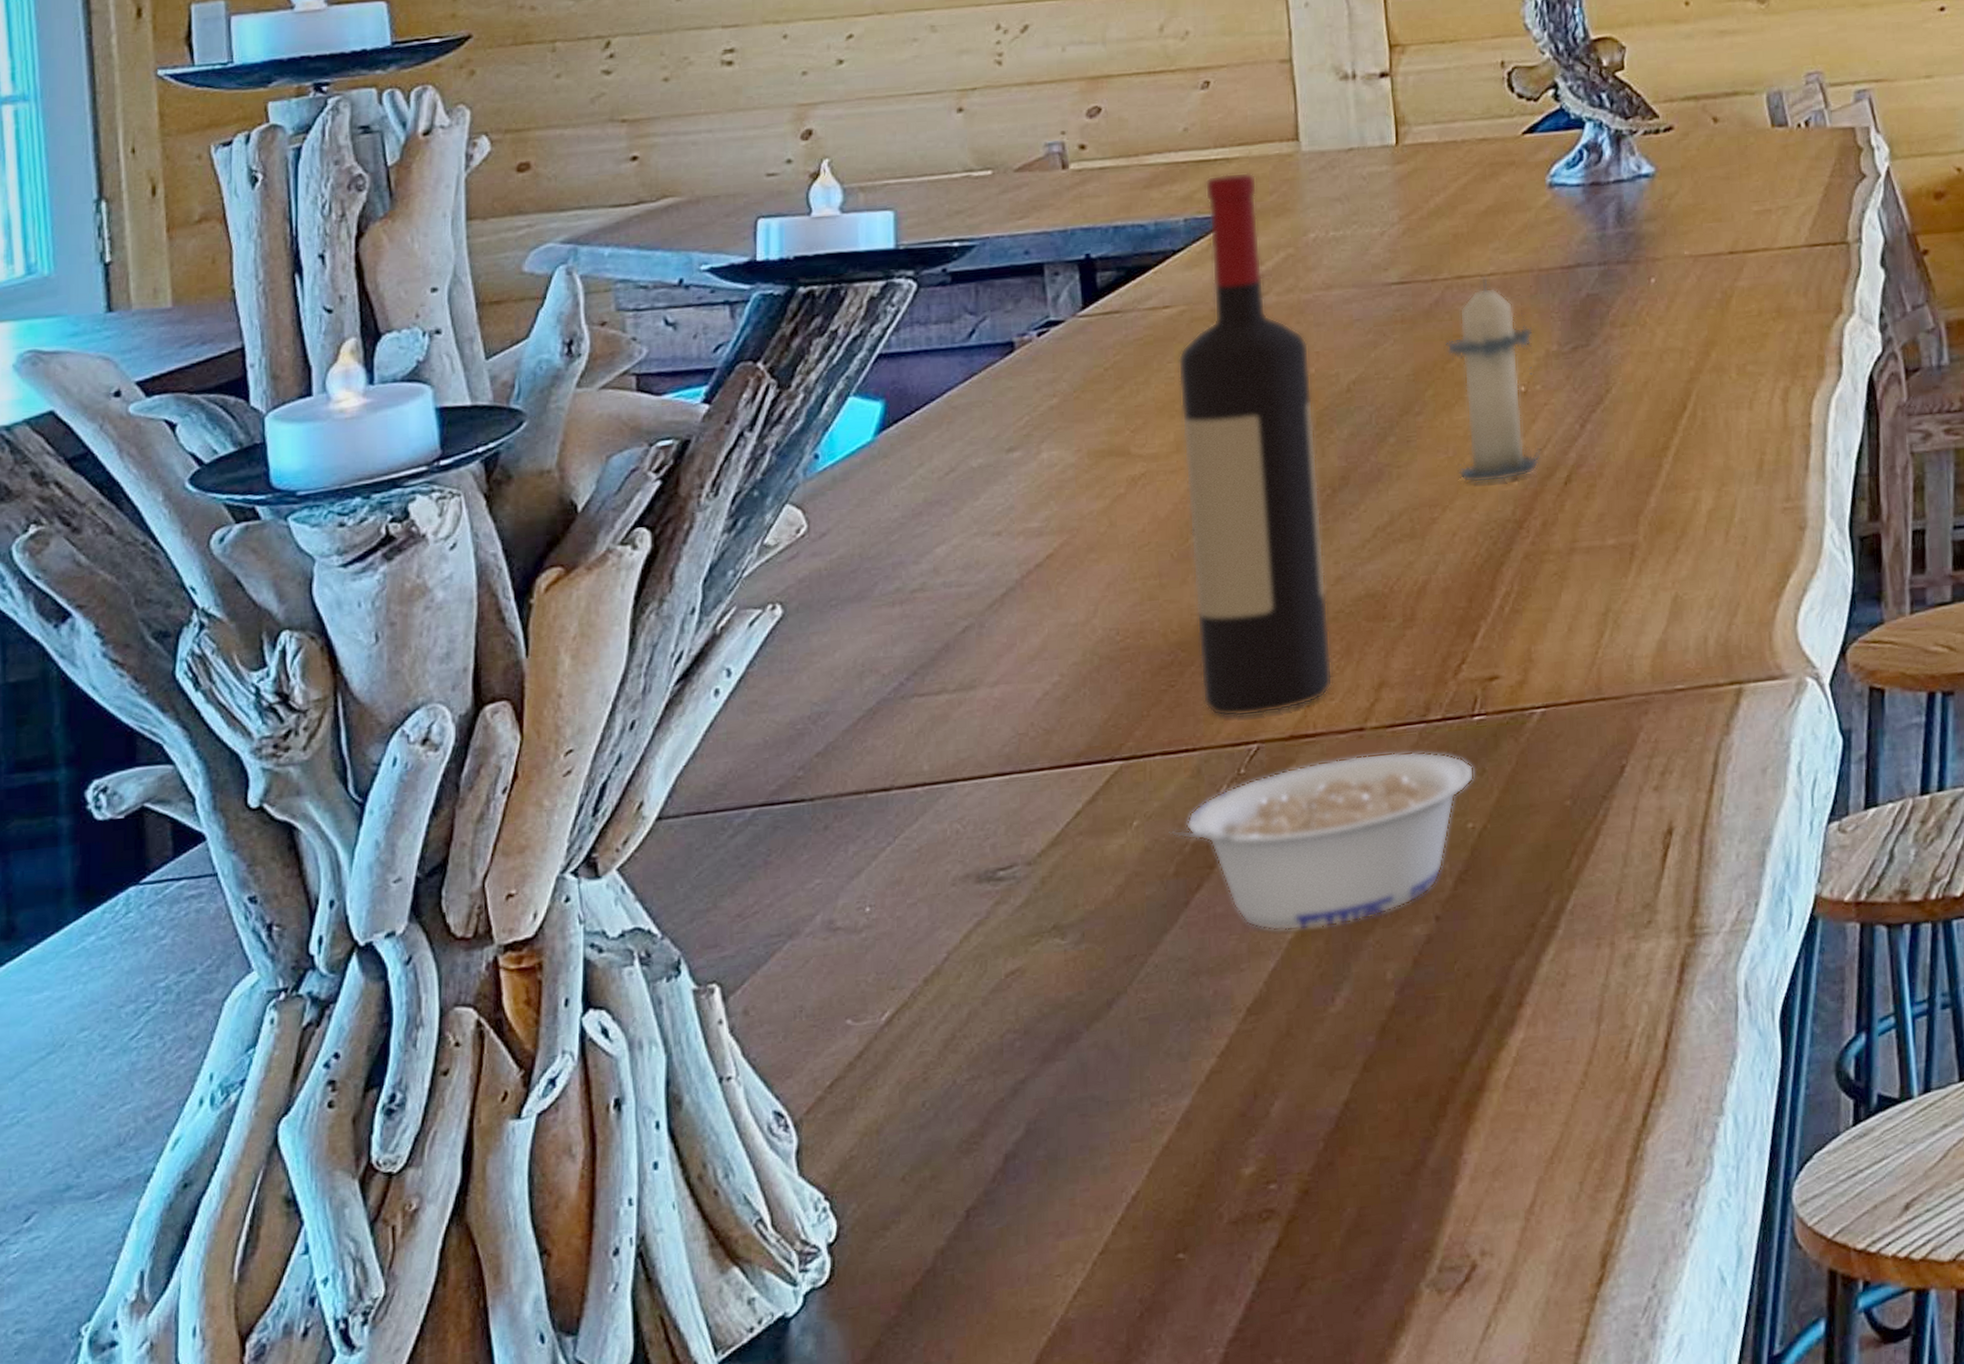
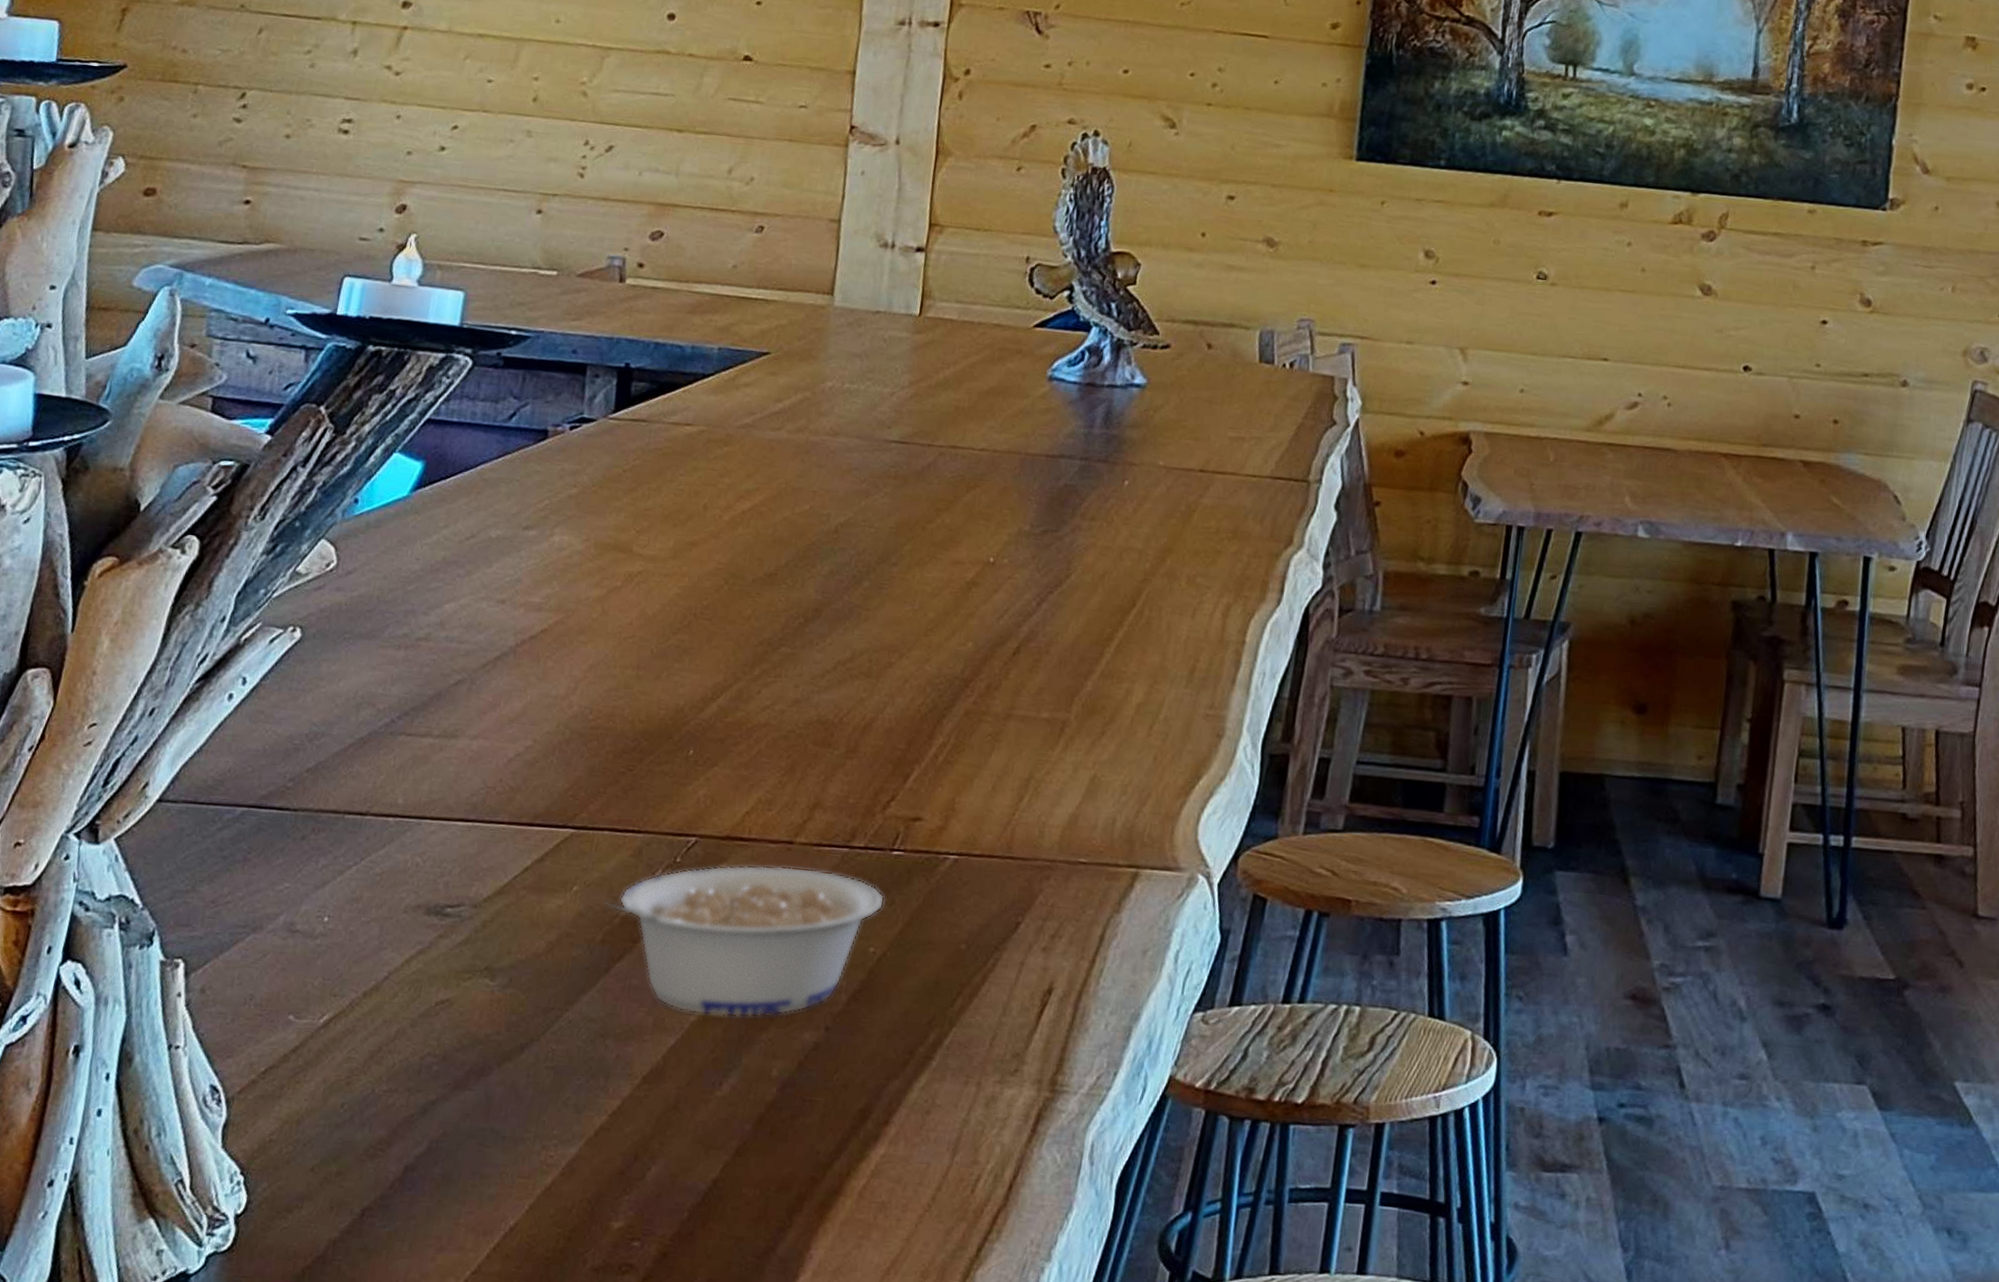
wine bottle: present [1178,172,1333,717] -> none [655,313,808,812]
candle: present [1446,276,1541,483] -> none [919,450,1011,641]

